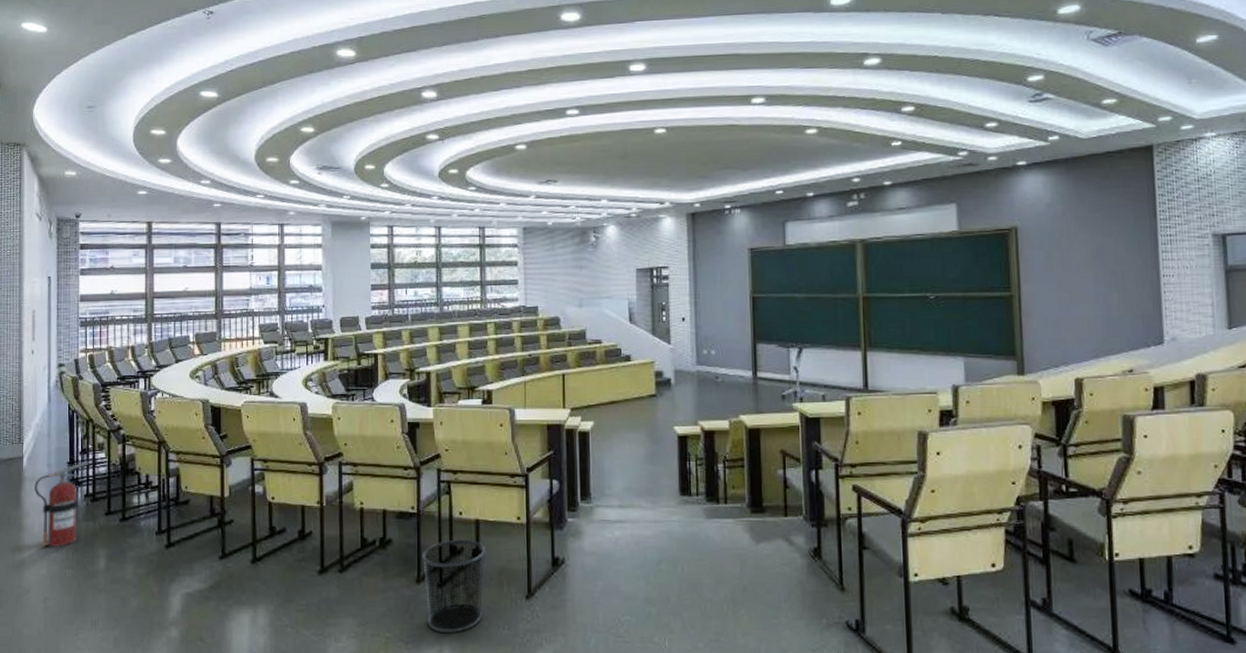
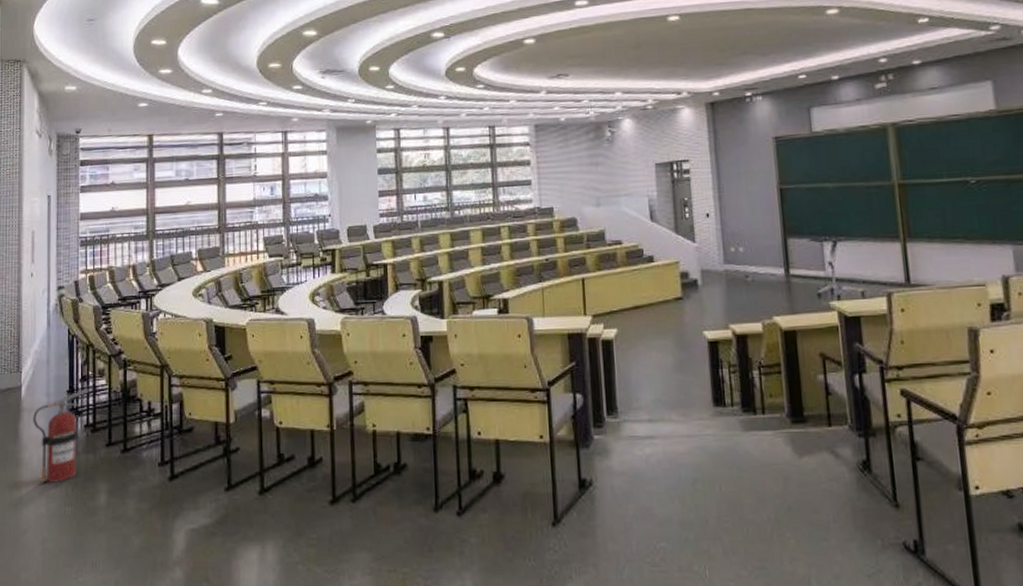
waste bin: present [421,539,487,634] -> none [439,461,508,567]

